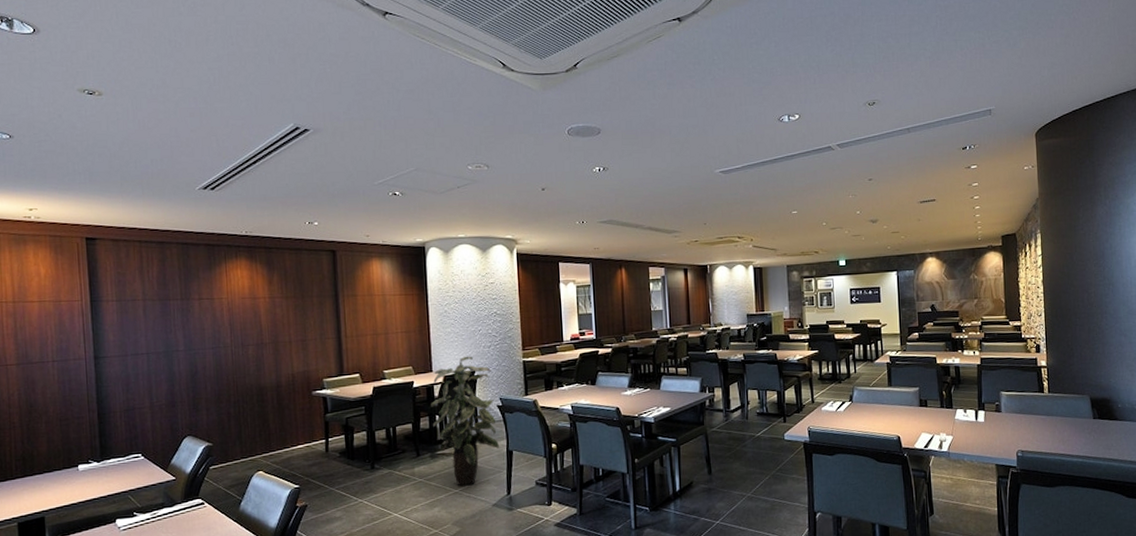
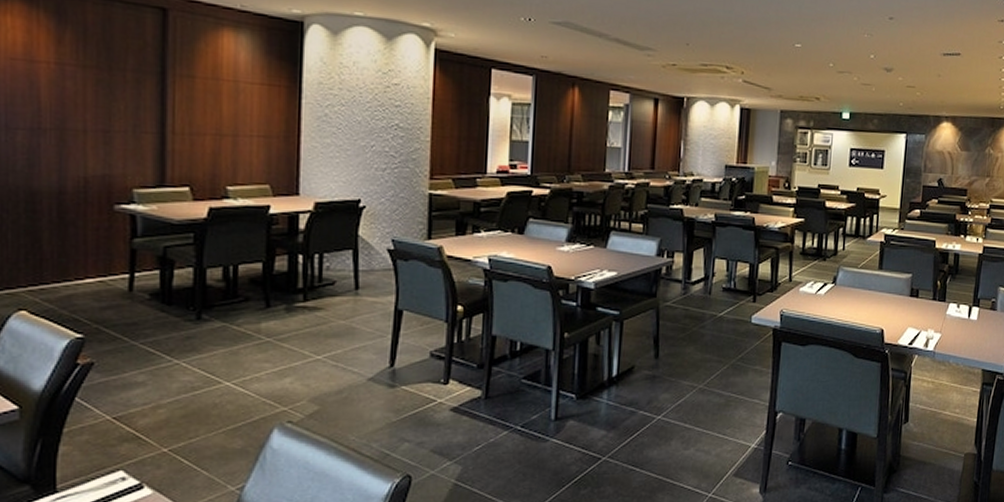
indoor plant: present [431,356,499,486] -> none [293,179,385,352]

